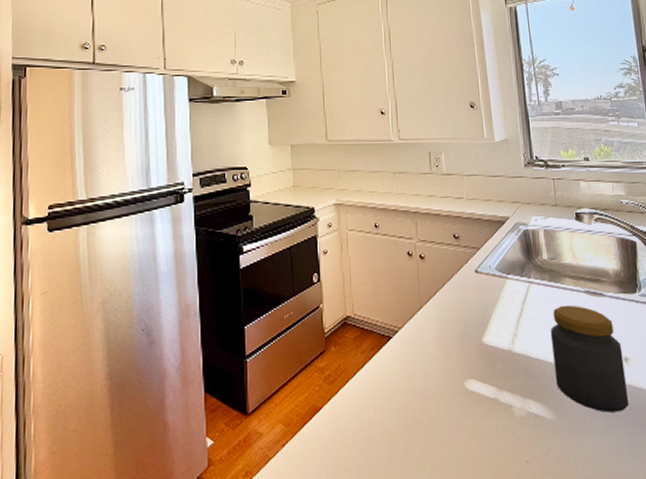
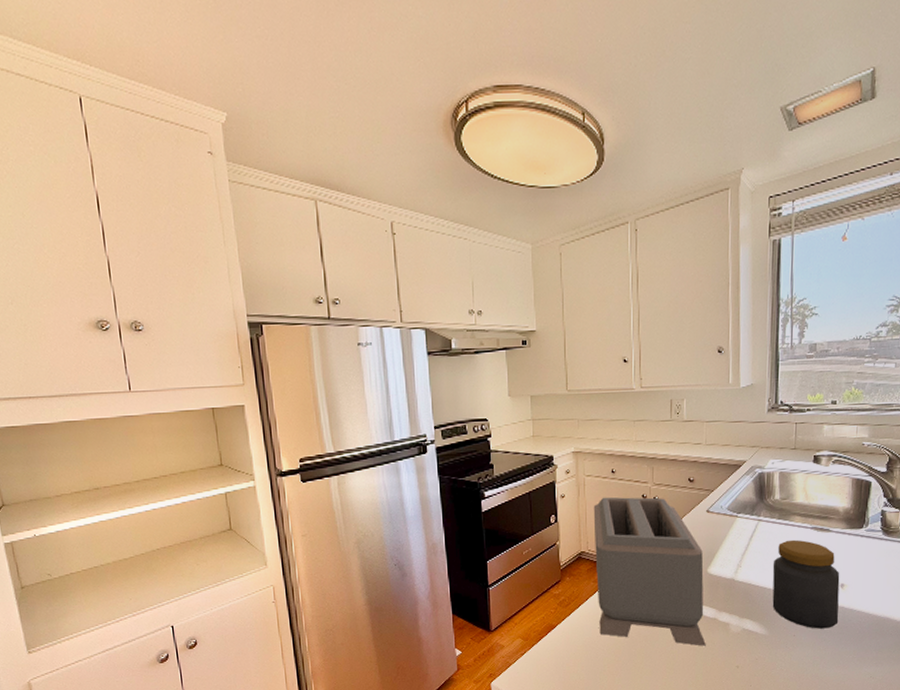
toaster: none [357,253,490,435] -> present [593,497,706,646]

